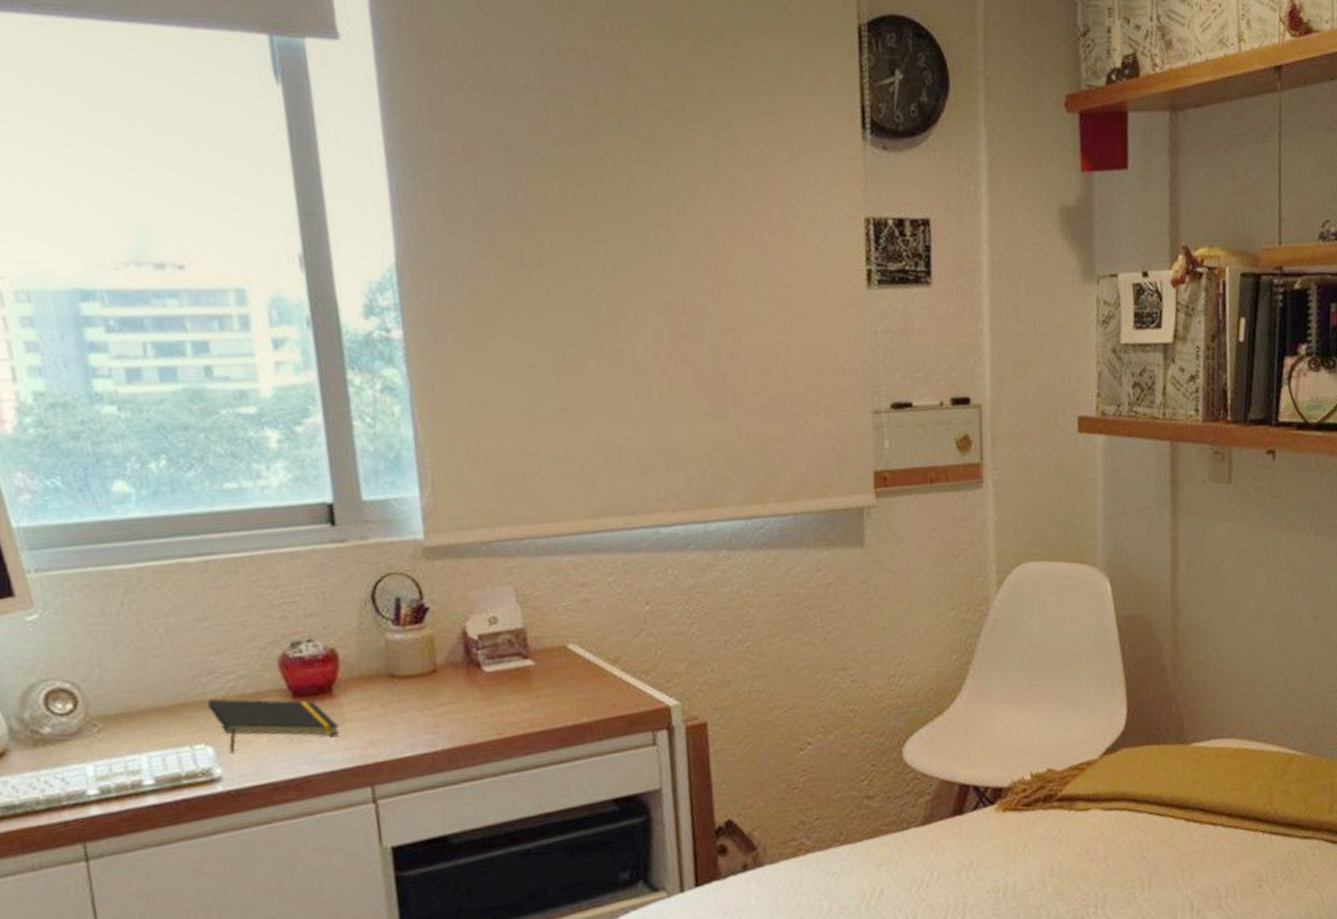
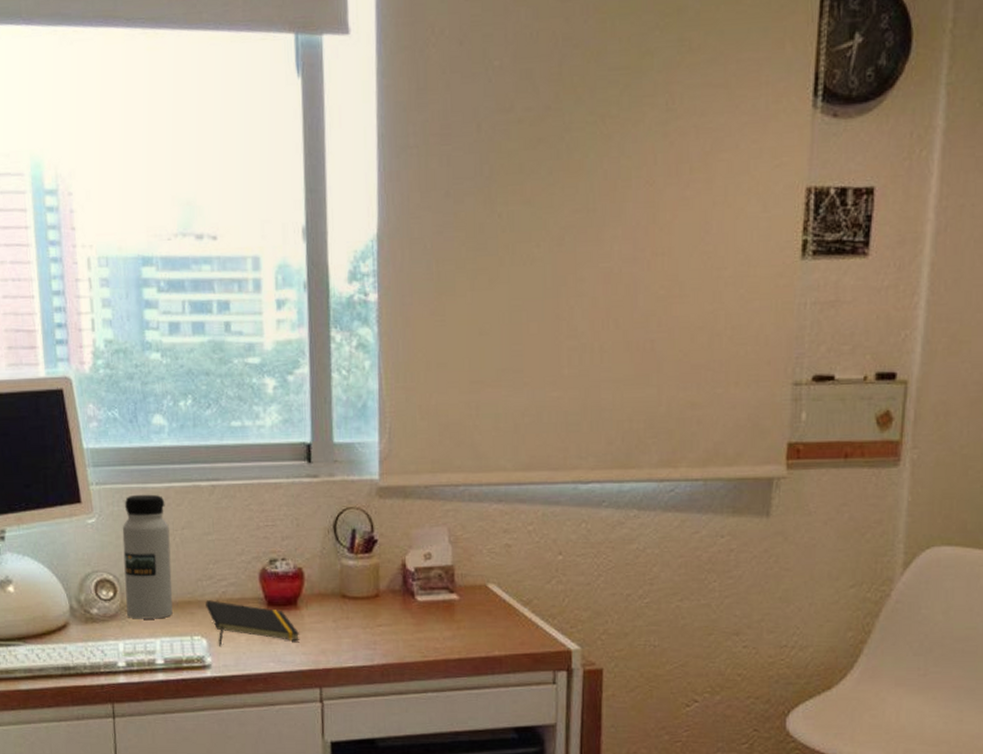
water bottle: none [78,577,162,734] -> present [122,494,173,619]

